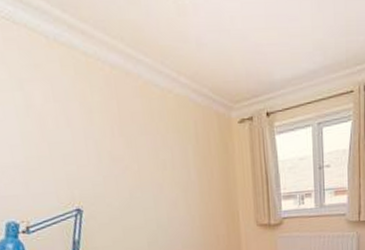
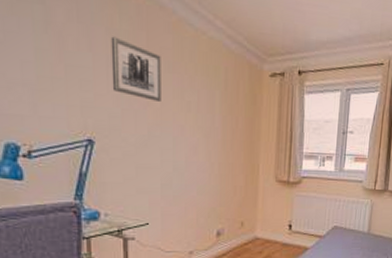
wall art: none [85,109,138,164] -> present [110,36,161,101]

